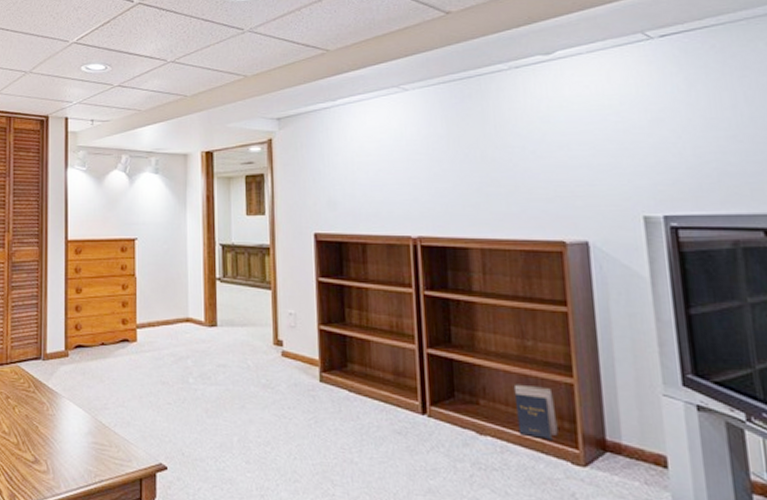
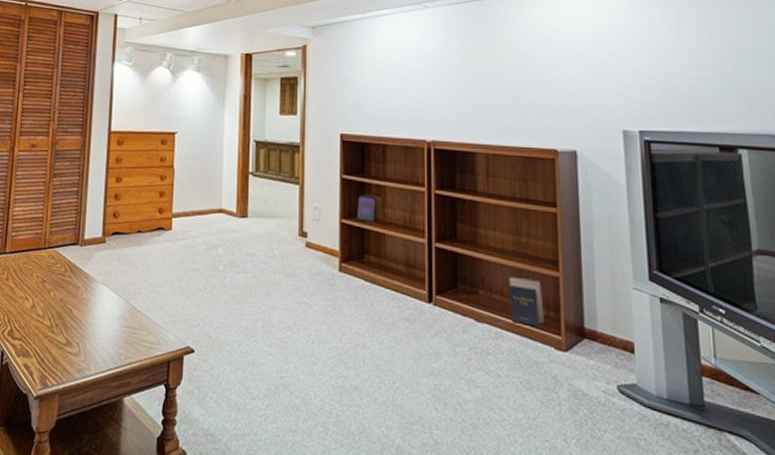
books: none [337,298,365,327] -> present [357,194,383,222]

